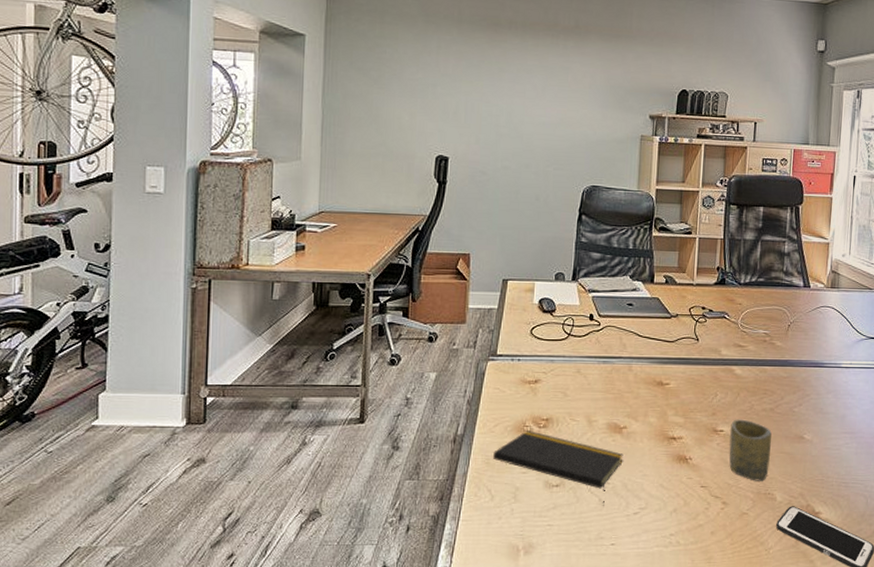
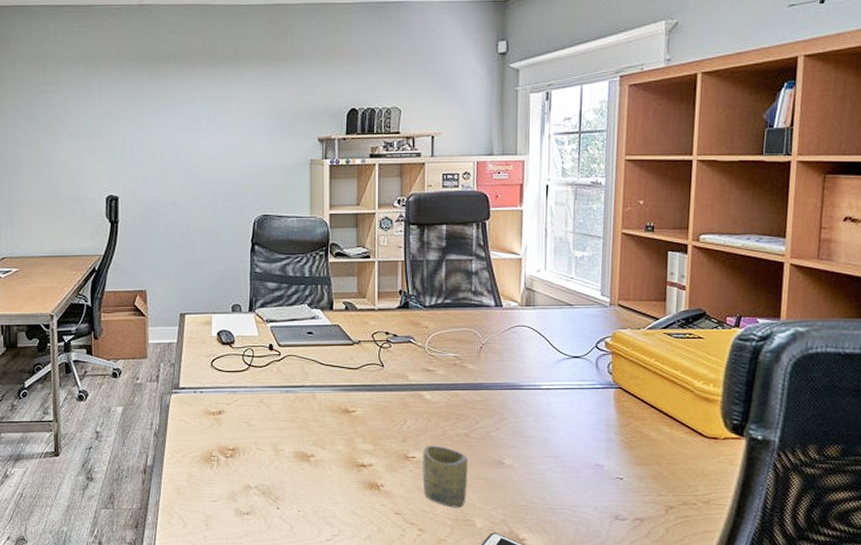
notepad: present [493,431,624,506] -> none [183,460,312,533]

